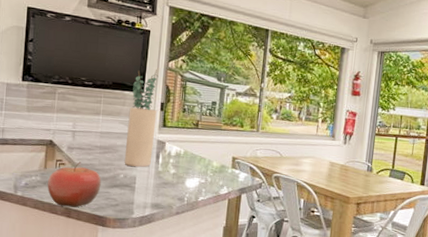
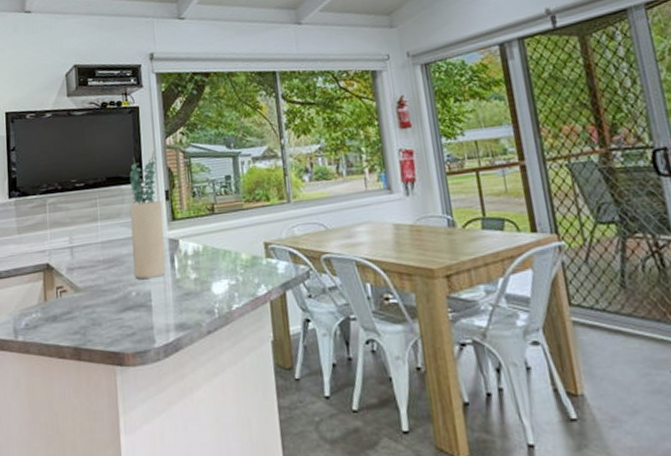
fruit: present [47,162,101,208] -> none [49,284,112,347]

